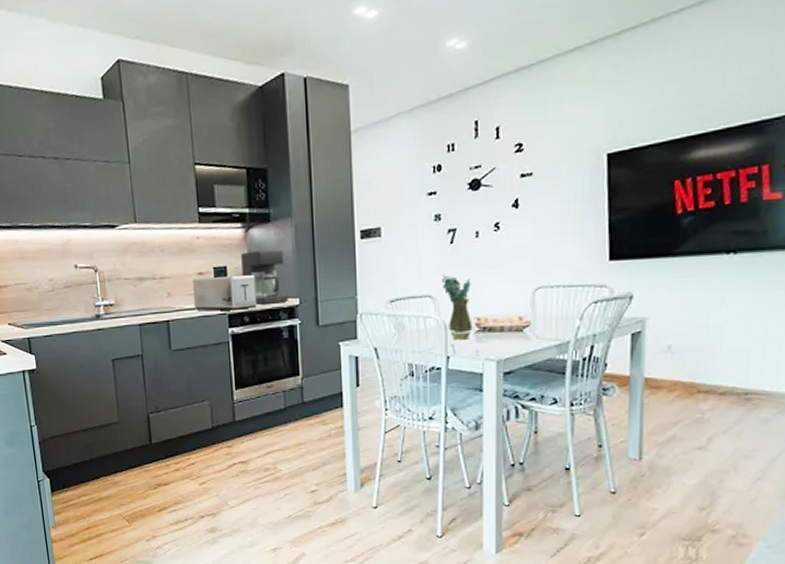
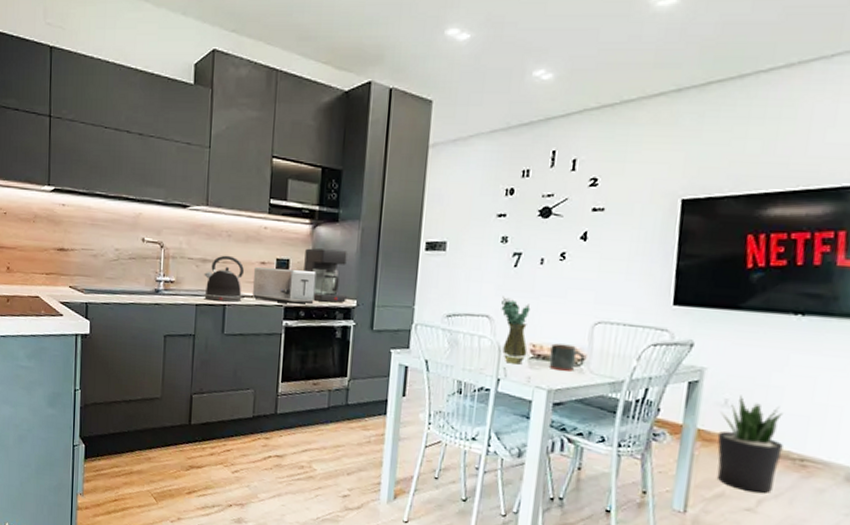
kettle: none [143,270,187,318] -> present [204,255,244,302]
mug: none [495,313,530,340] -> present [549,343,585,371]
planter: none [664,339,727,430] -> present [717,395,784,493]

